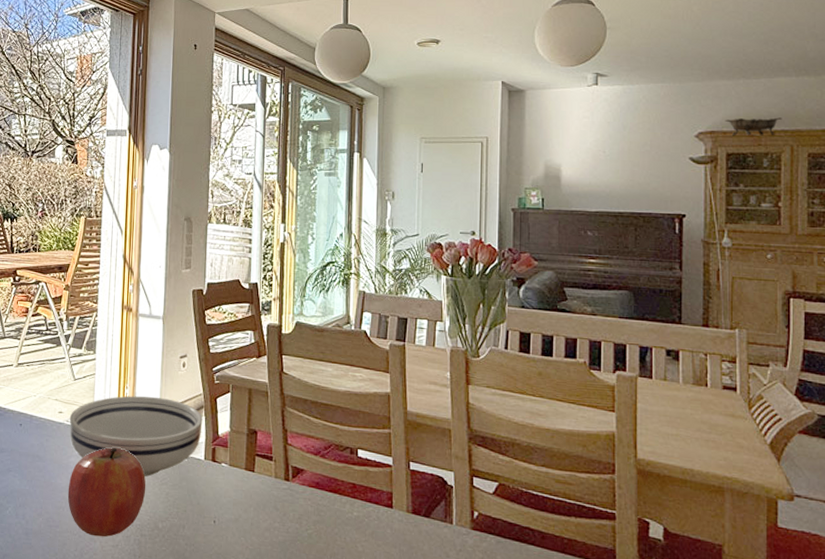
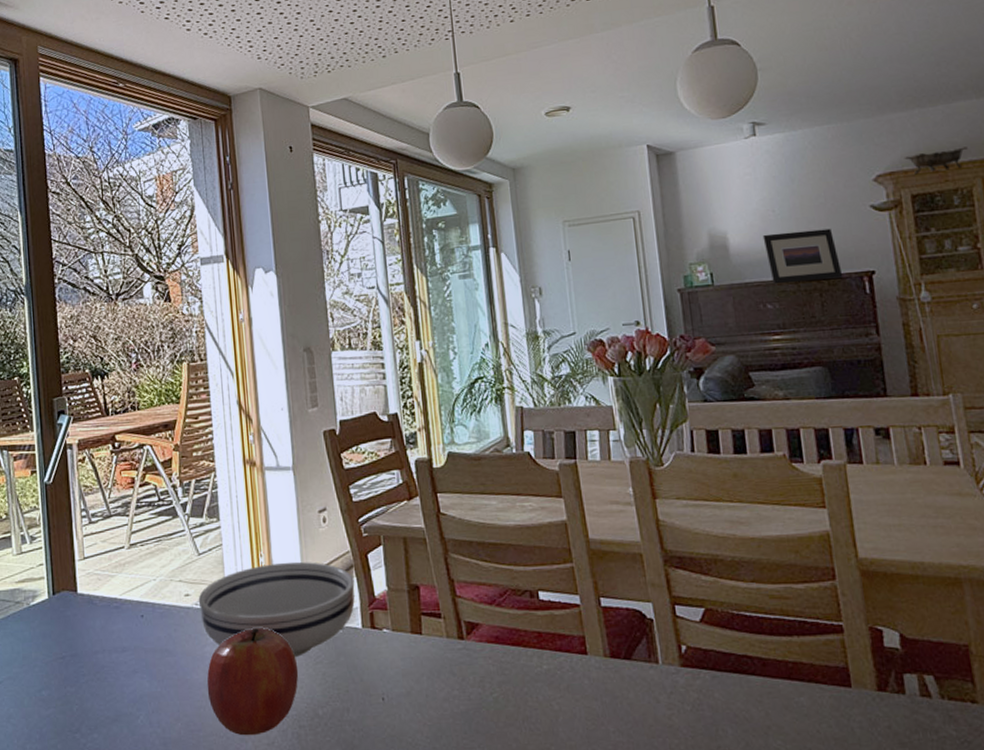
picture frame: none [592,171,657,217] -> present [762,228,843,284]

